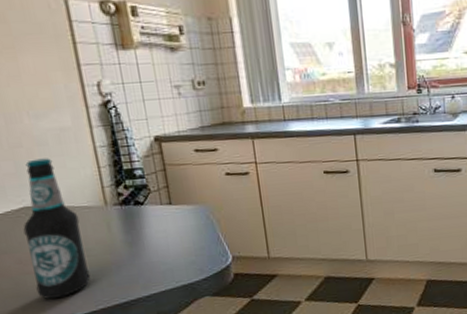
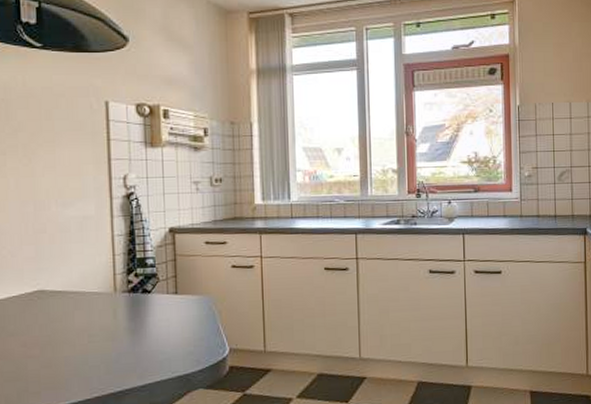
bottle: present [23,158,91,300] -> none [33,244,90,385]

